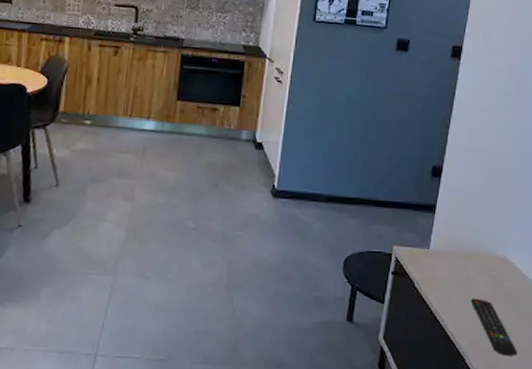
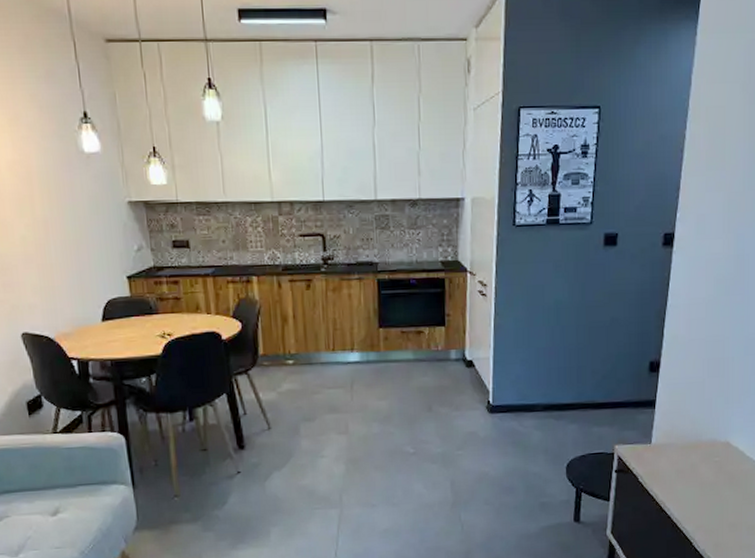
remote control: present [471,298,518,356] -> none [695,484,743,535]

